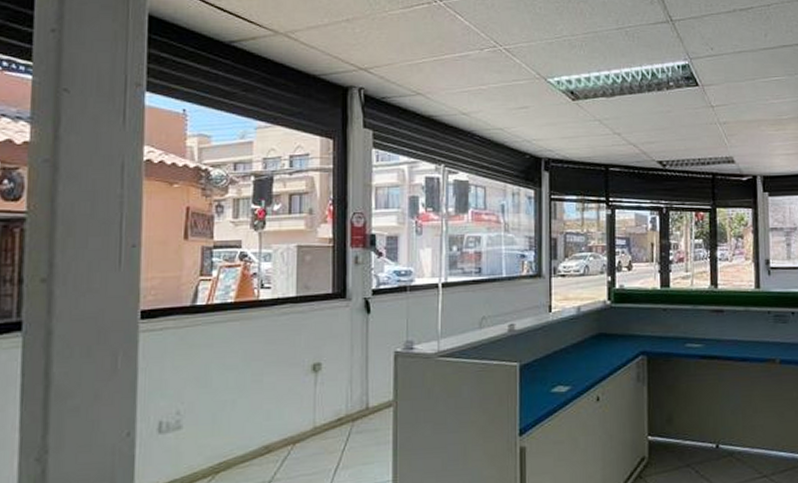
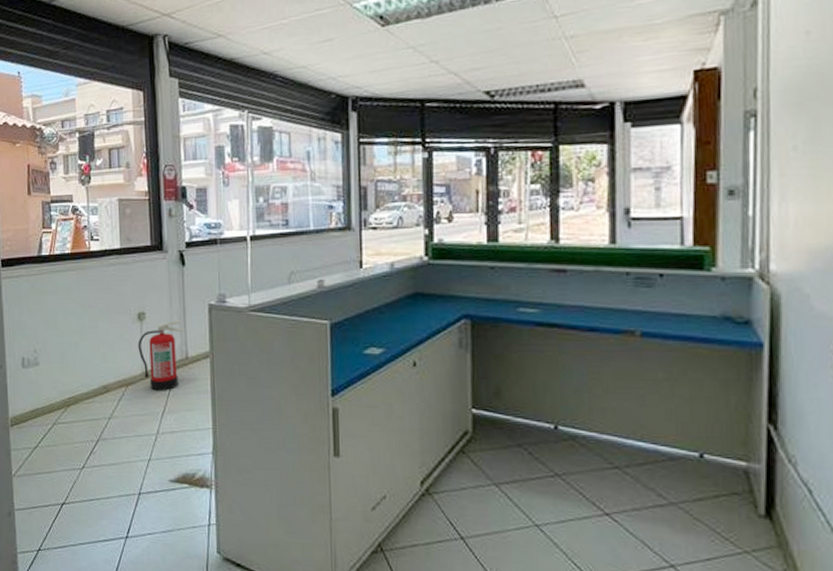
fire extinguisher: none [310,369,367,447] -> present [137,320,186,391]

